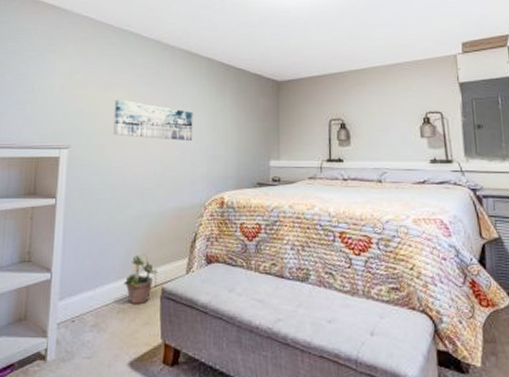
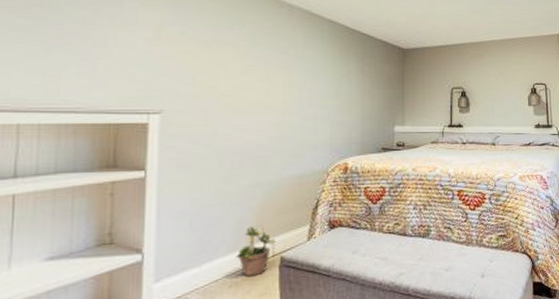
wall art: present [113,99,193,142] -> none [219,59,314,107]

